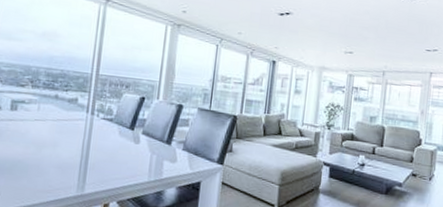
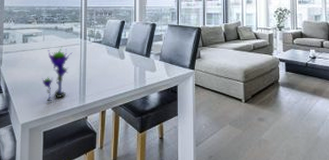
flower: none [31,119,75,187] -> present [42,46,73,102]

